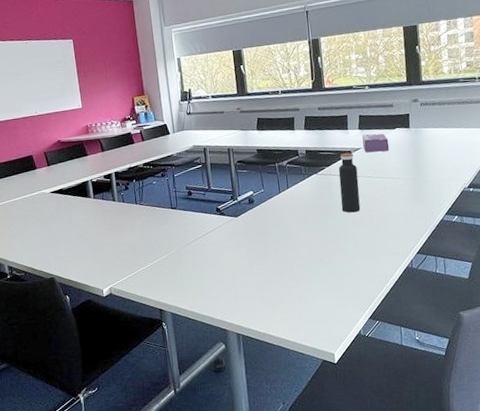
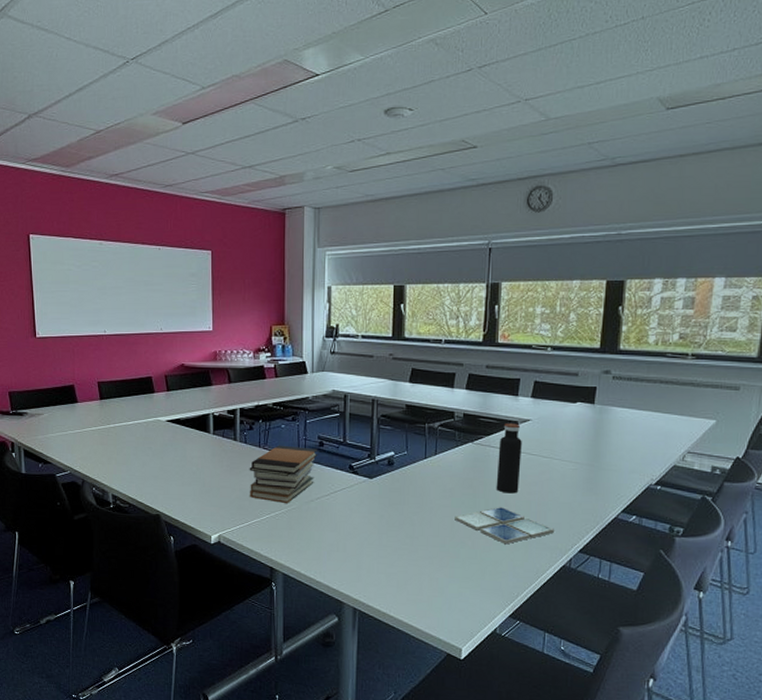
book stack: none [129,198,188,250] -> present [249,445,318,503]
drink coaster: none [311,225,395,257] -> present [455,507,554,545]
tissue box: present [362,133,390,153] -> none [532,404,566,427]

